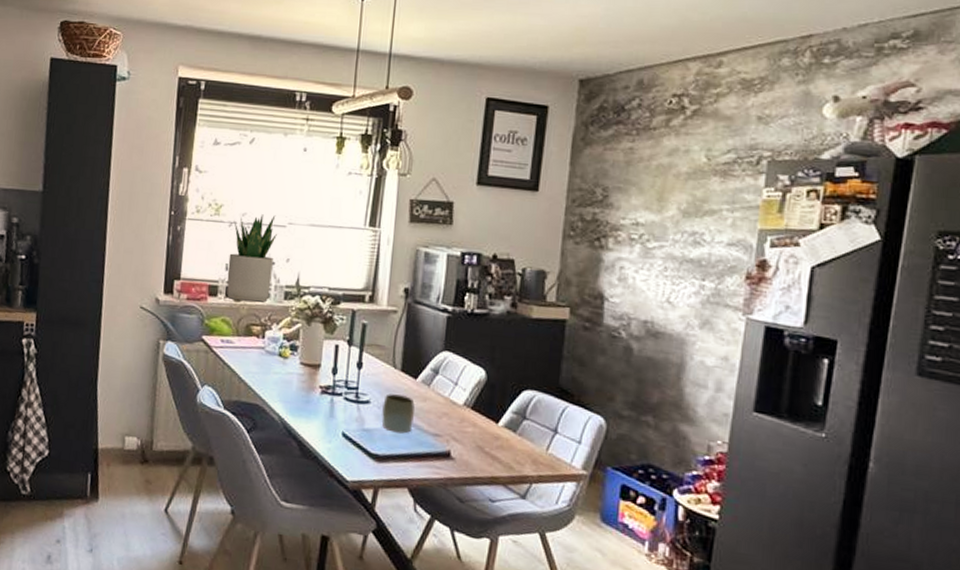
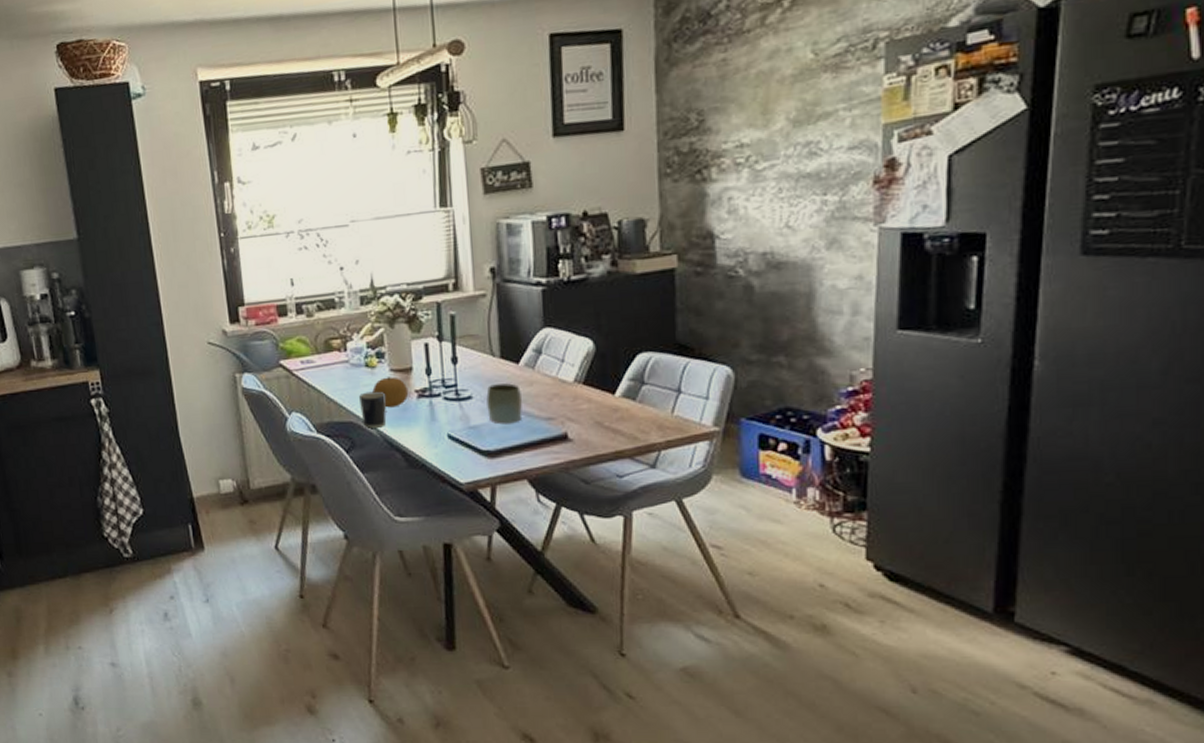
planter: present [226,214,277,302] -> none [290,215,344,316]
mug: none [267,379,293,415] -> present [358,391,387,428]
fruit: none [281,369,314,399] -> present [372,376,409,408]

